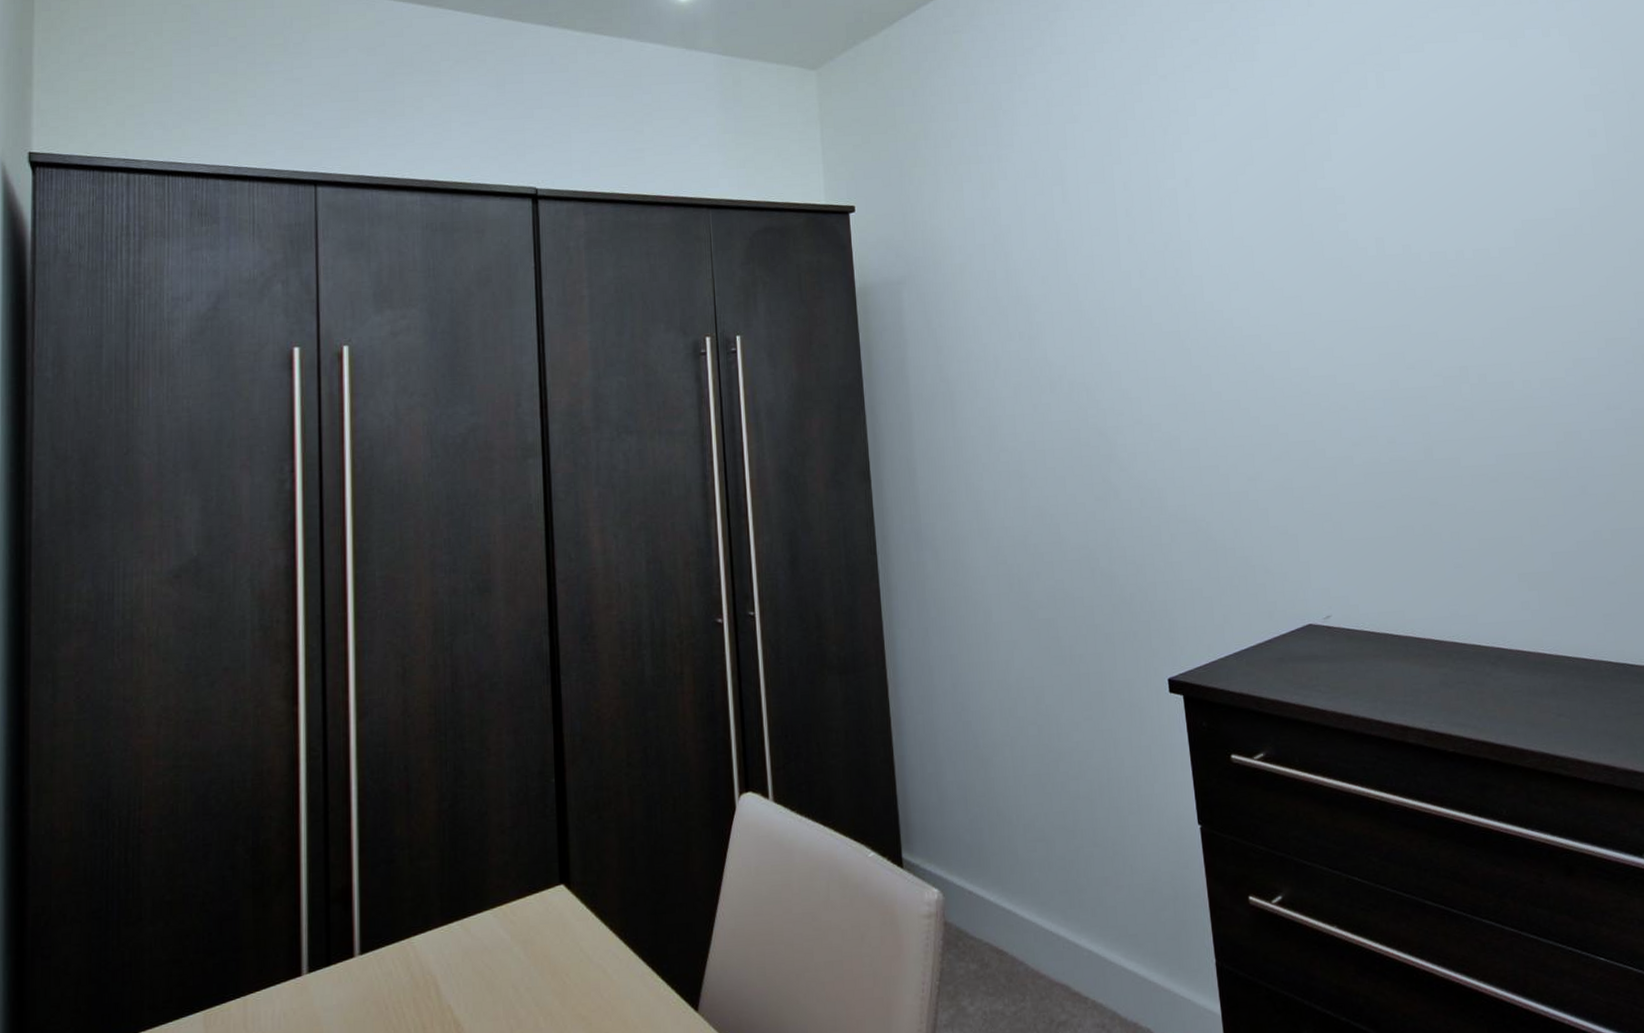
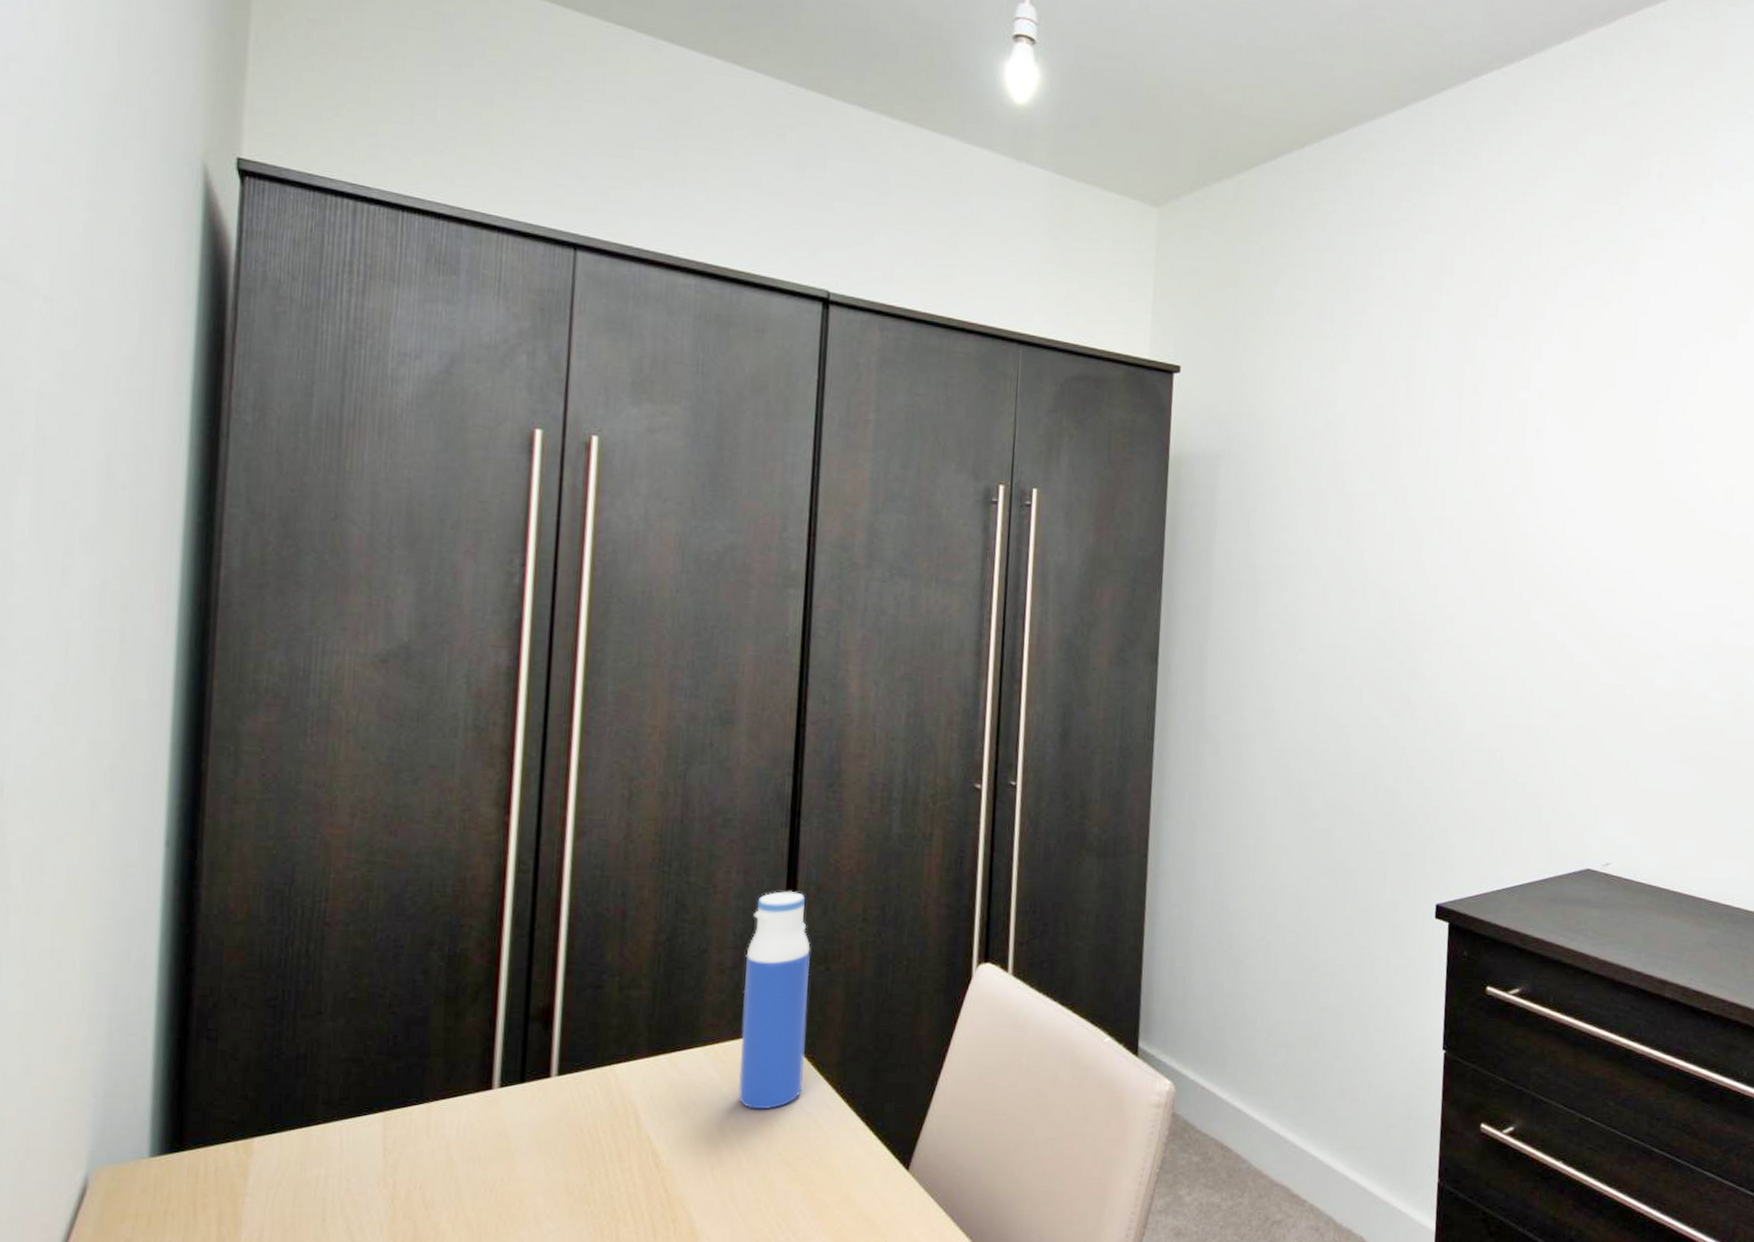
water bottle: none [523,744,588,966] -> present [738,890,810,1110]

